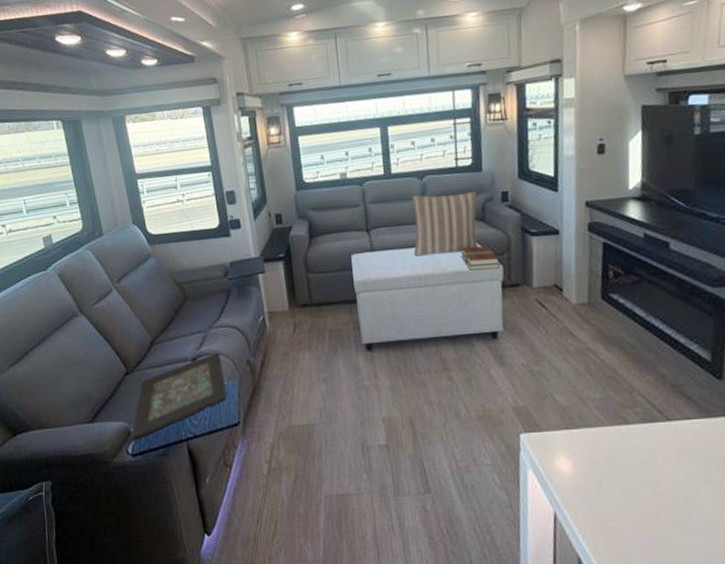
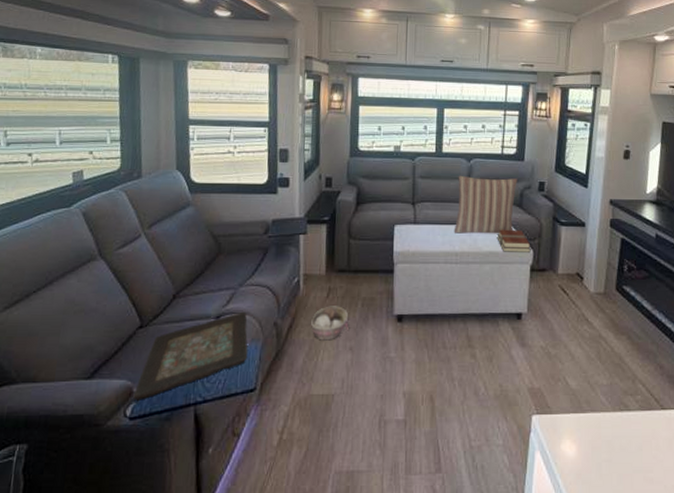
decorative basket: none [282,340,319,374] -> present [311,306,349,341]

